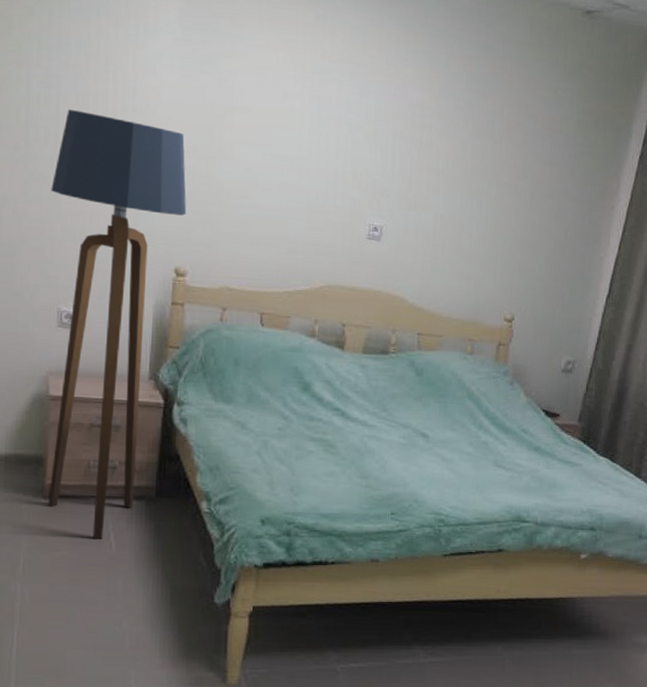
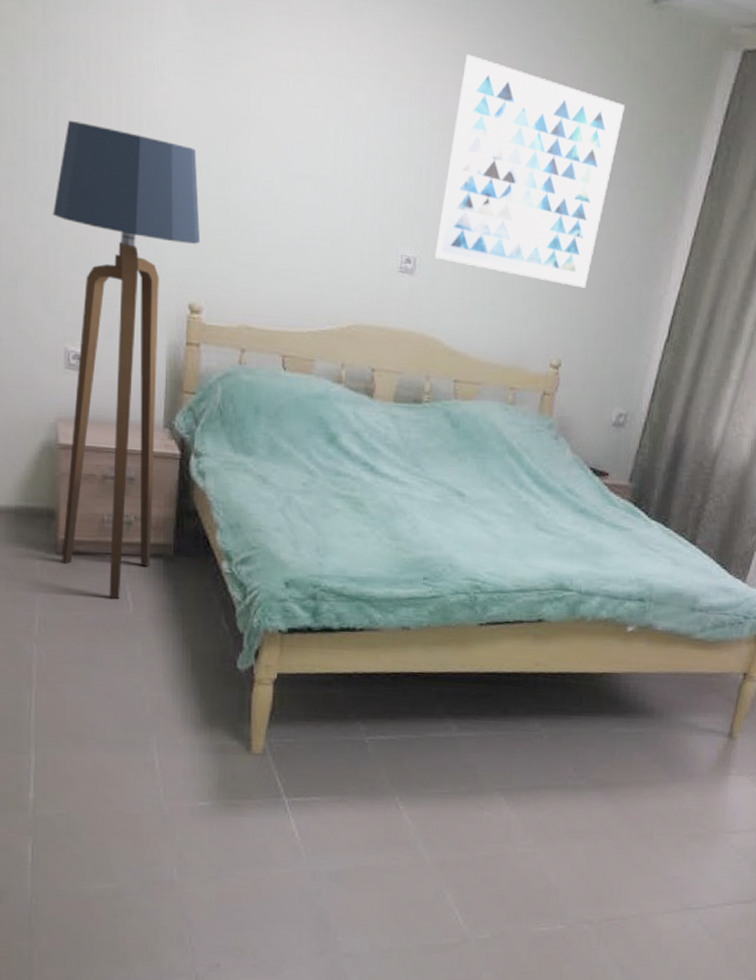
wall art: none [398,54,564,252] -> present [433,54,625,288]

